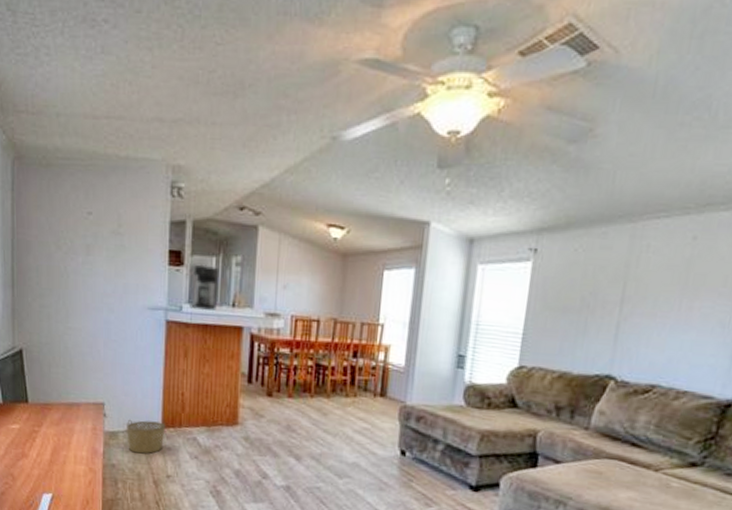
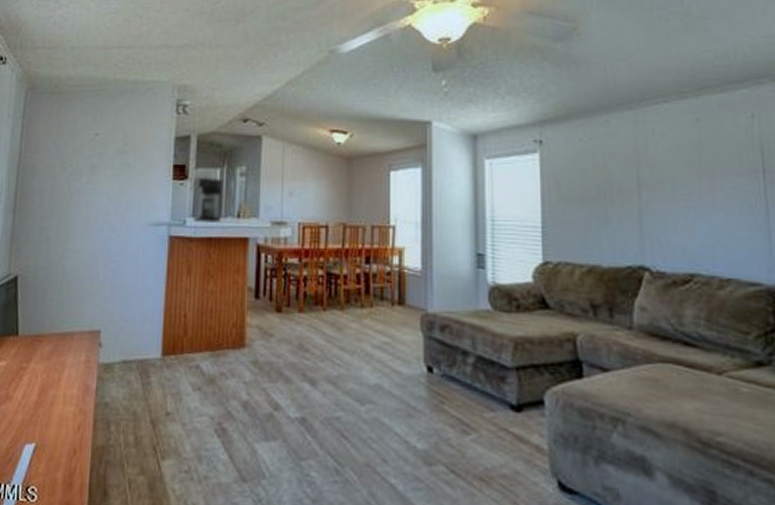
basket: present [127,419,165,454] -> none [123,347,166,388]

